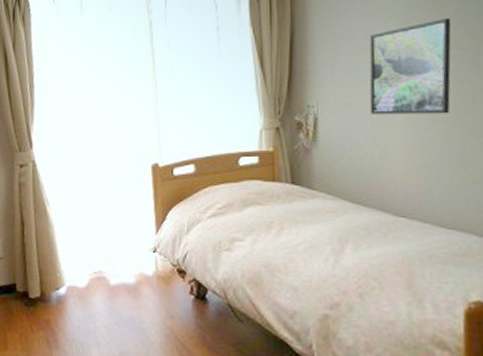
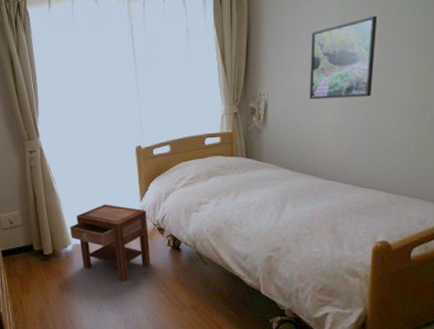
nightstand: none [64,235,168,339] -> present [70,204,151,281]

